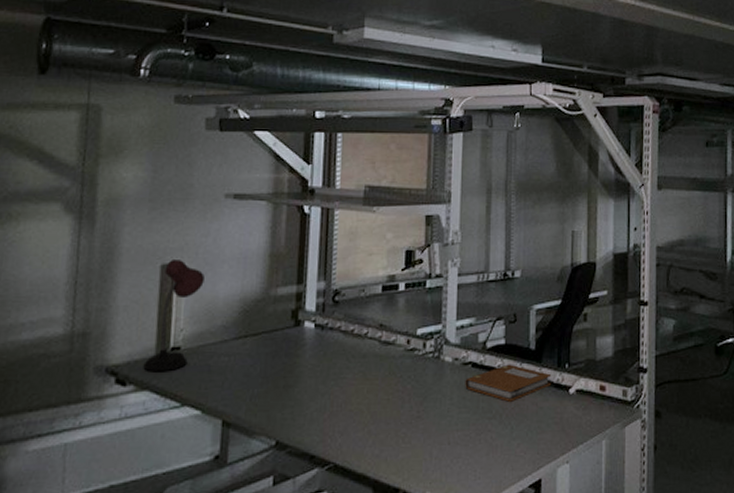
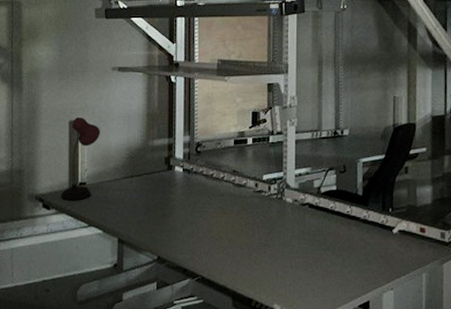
notebook: present [465,364,552,402] -> none [303,206,377,237]

